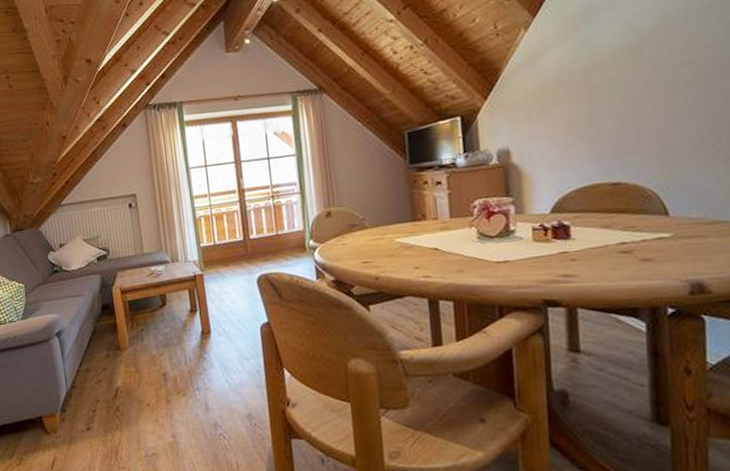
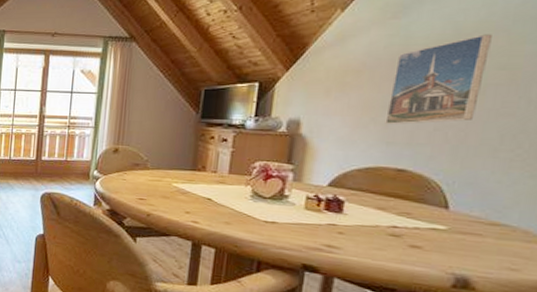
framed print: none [588,33,672,139] -> present [385,34,492,124]

